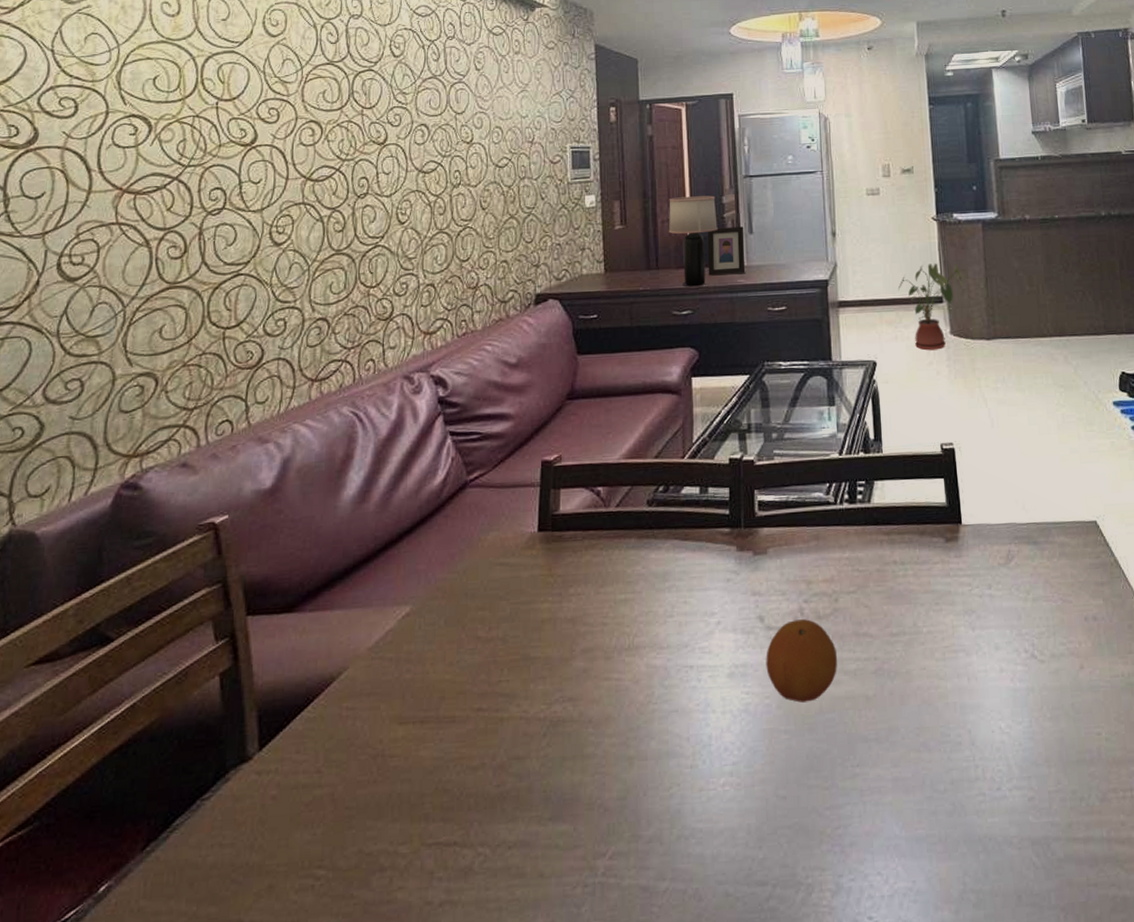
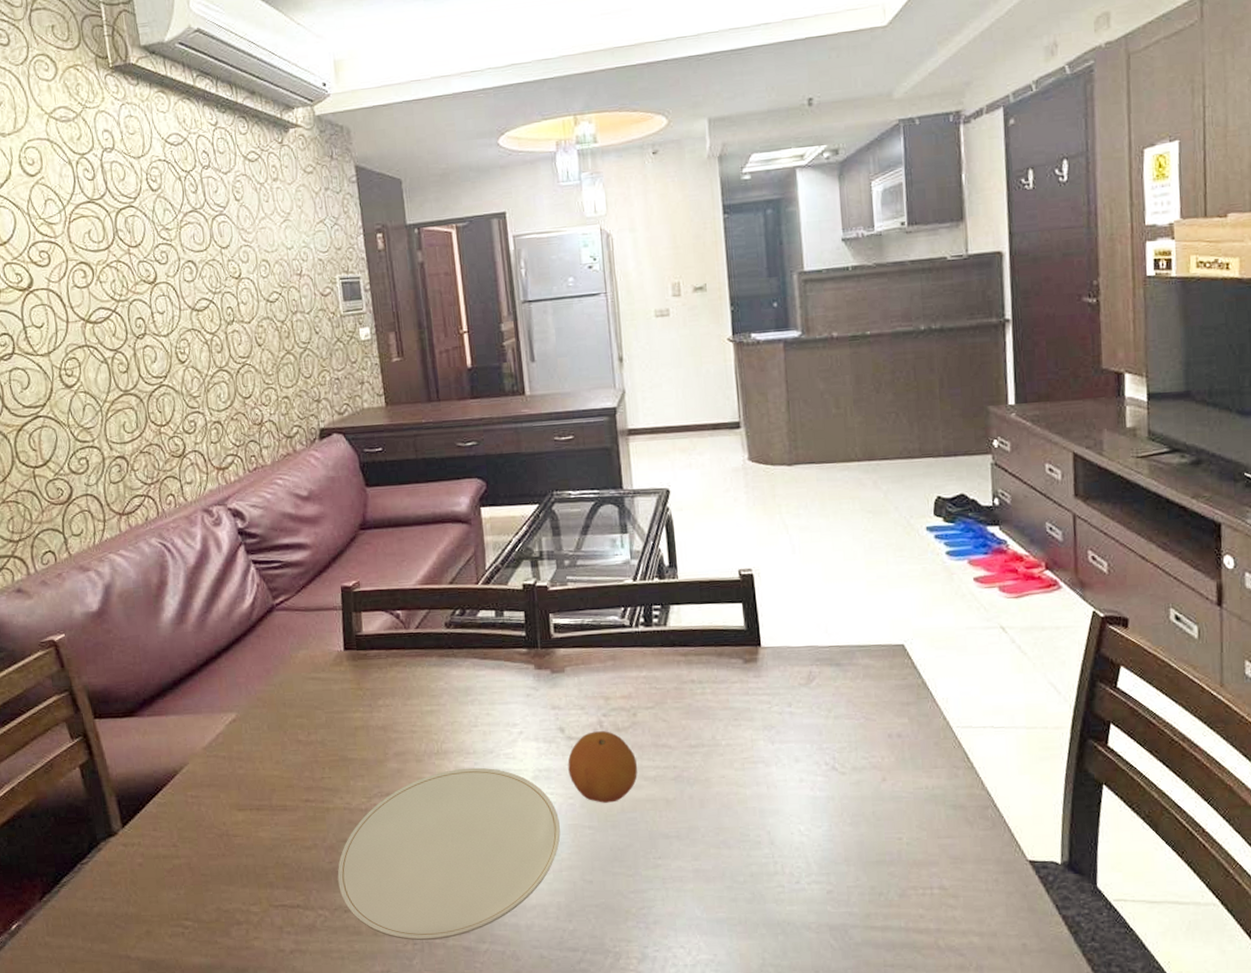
plate: none [504,664,754,882] -> present [337,767,560,941]
table lamp: present [668,195,718,287] -> none [445,323,498,419]
picture frame: present [707,226,746,276] -> none [487,355,529,407]
house plant: present [898,263,963,351] -> none [692,387,762,478]

